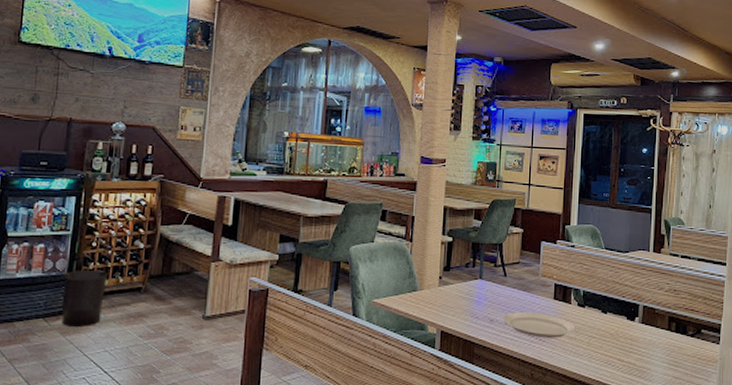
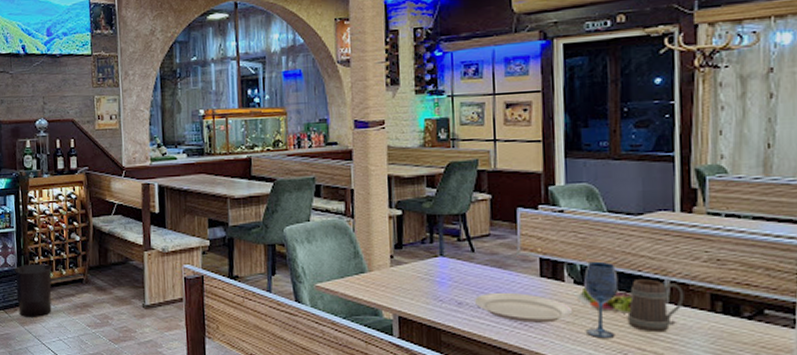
salad plate: none [578,310,617,331] -> present [576,288,632,314]
wineglass: none [583,288,609,352] -> present [584,261,619,339]
beer mug: none [613,304,652,347] -> present [627,280,684,333]

